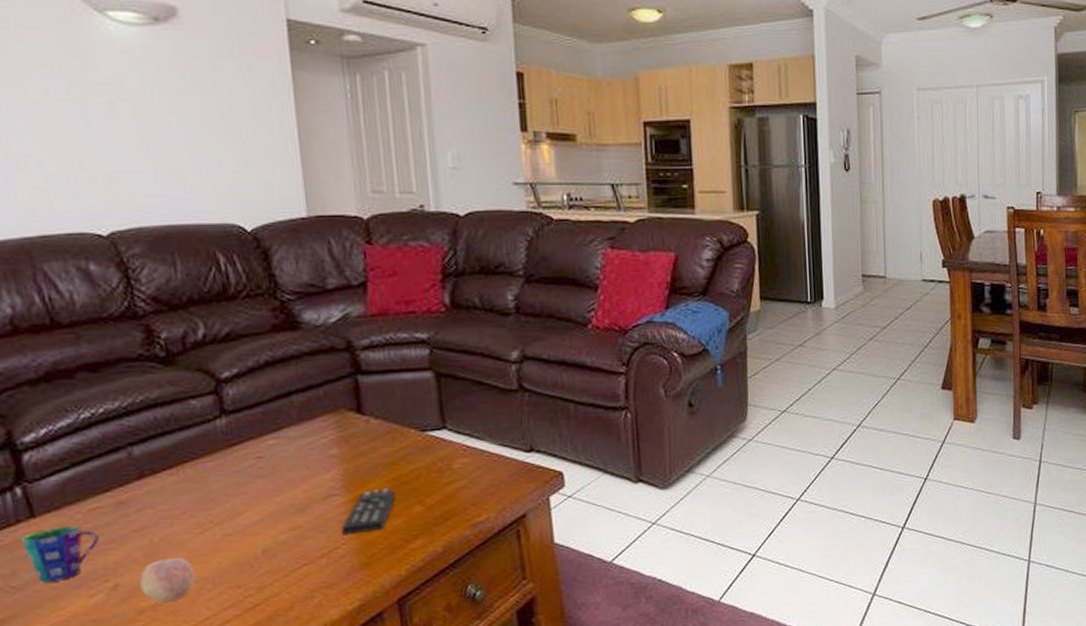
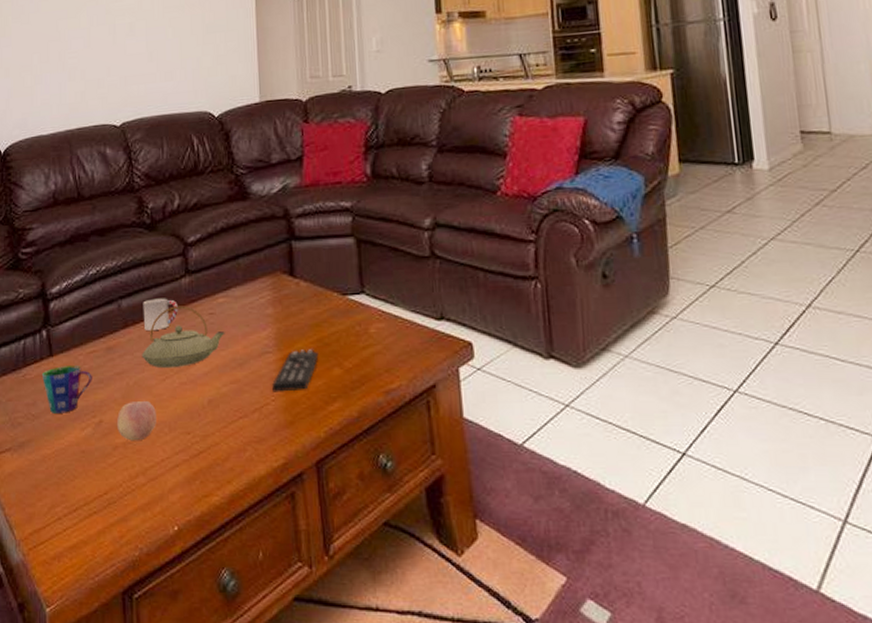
cup: none [163,442,215,480] -> present [143,298,179,330]
teapot: none [167,450,279,521] -> present [141,306,225,369]

